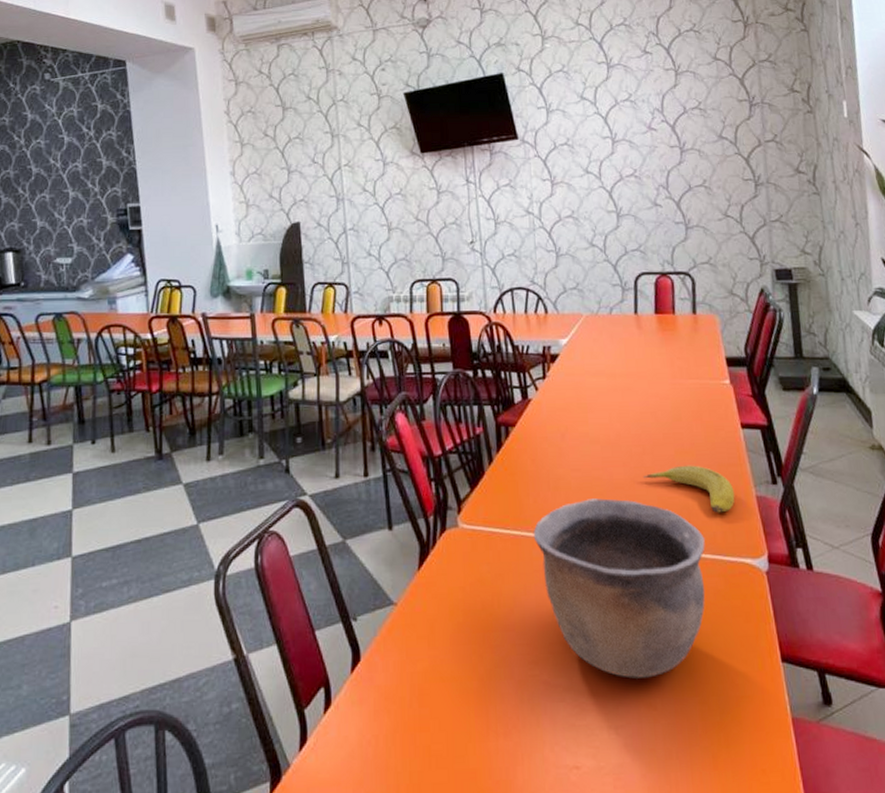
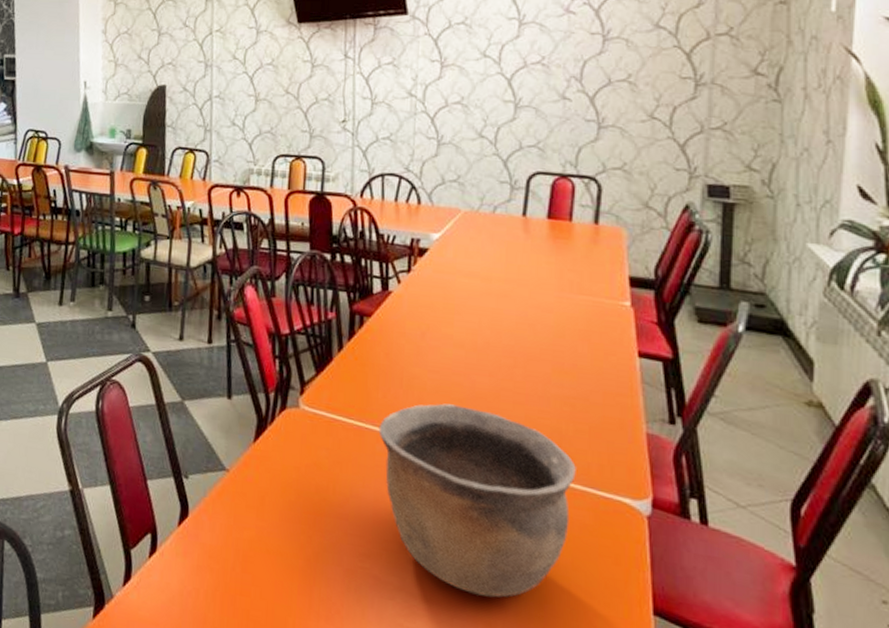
fruit: present [642,465,735,513] -> none [510,385,620,445]

